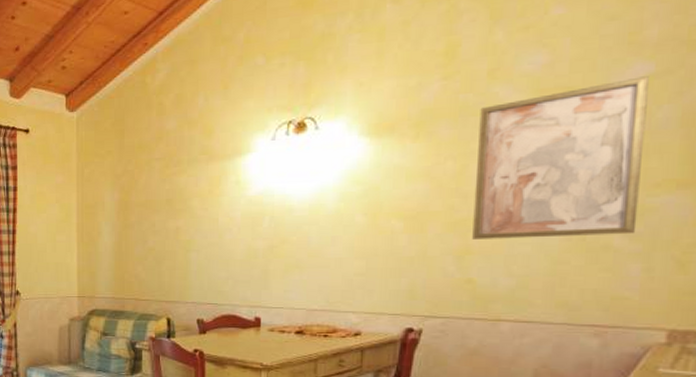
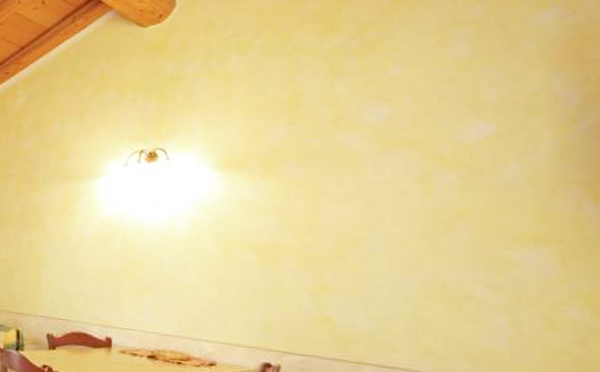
wall art: present [472,76,649,240] -> none [326,135,498,286]

